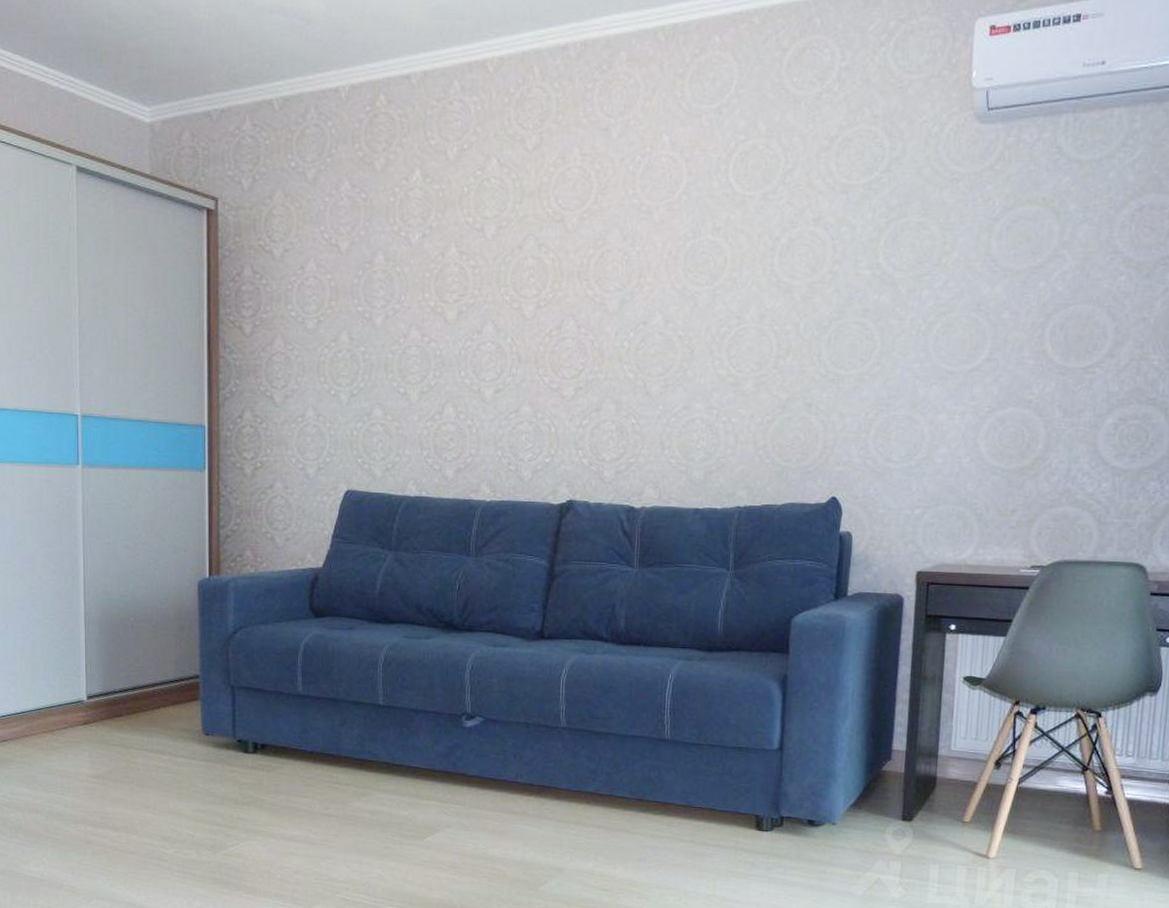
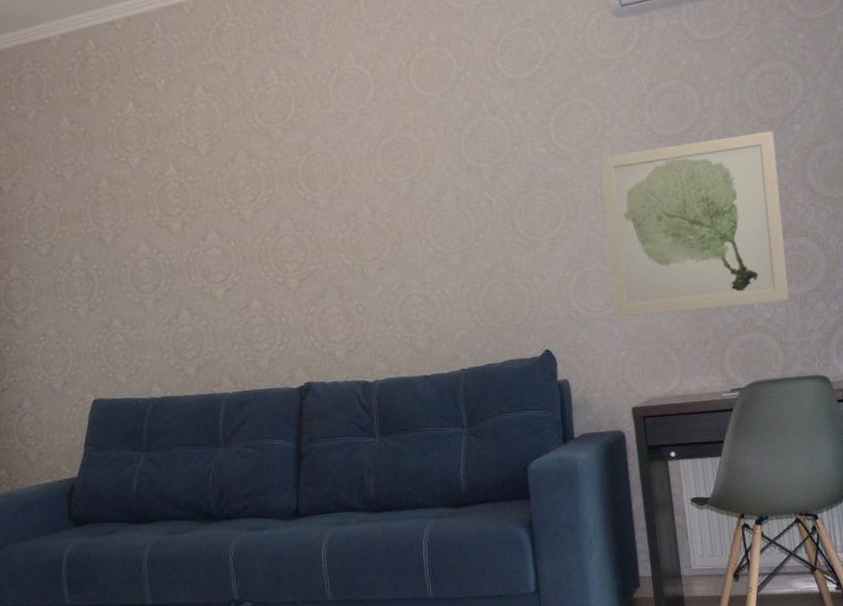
wall art: none [915,277,1141,477] -> present [600,131,789,318]

